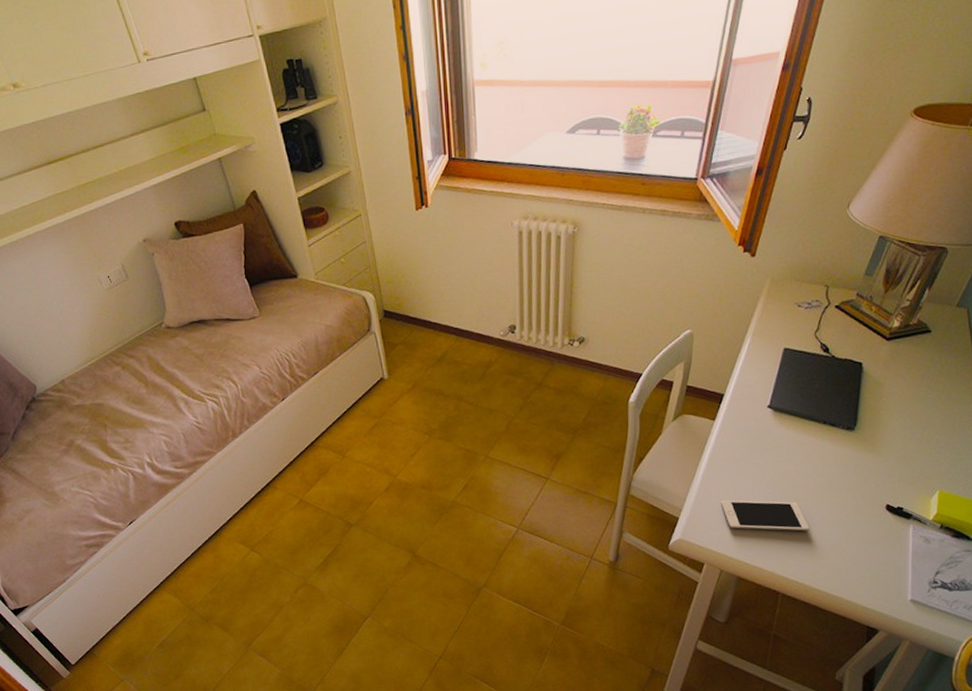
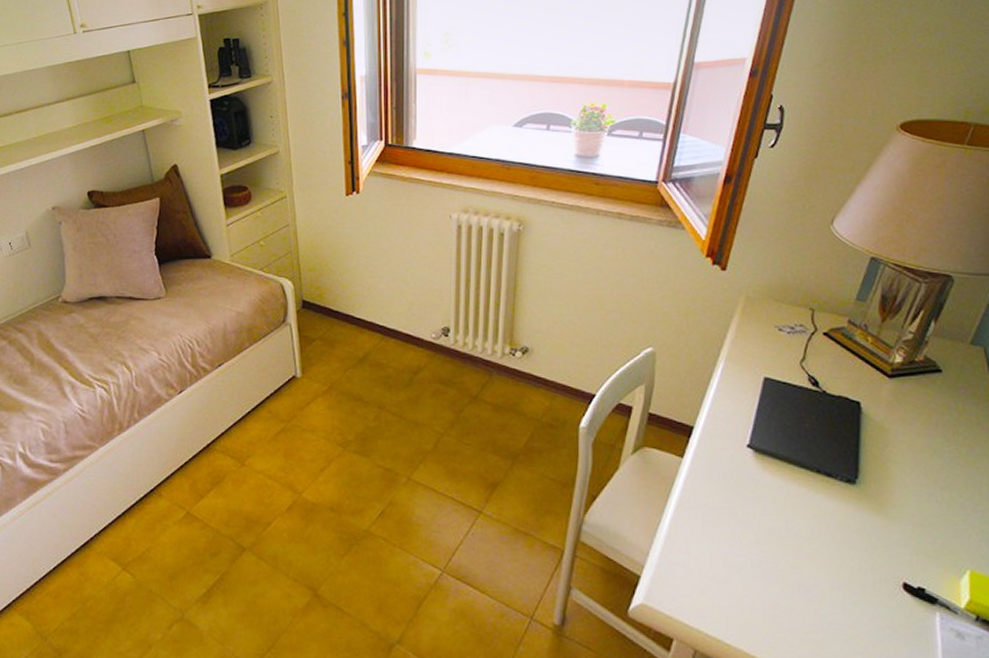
cell phone: present [721,500,810,531] -> none [693,558,807,609]

